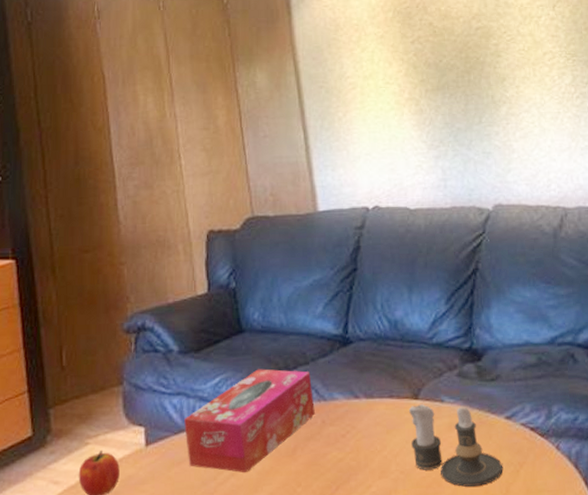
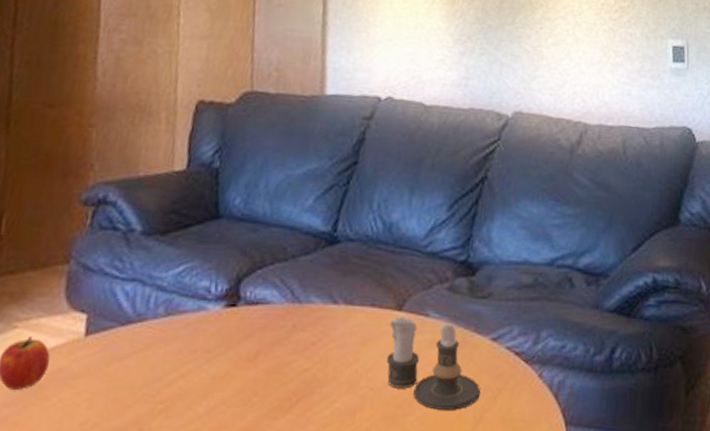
tissue box: present [184,369,315,473] -> none [132,261,288,375]

